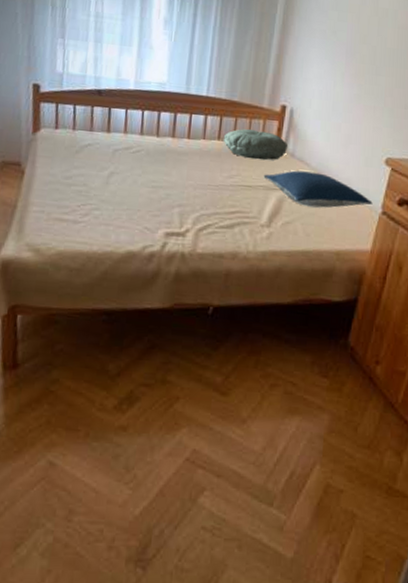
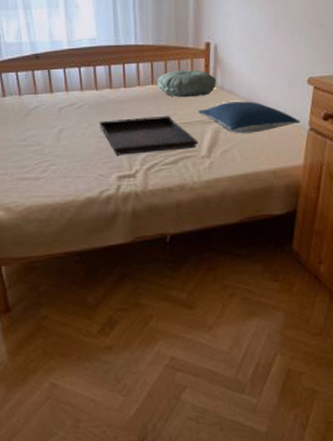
serving tray: none [154,170,258,214] -> present [99,116,197,155]

